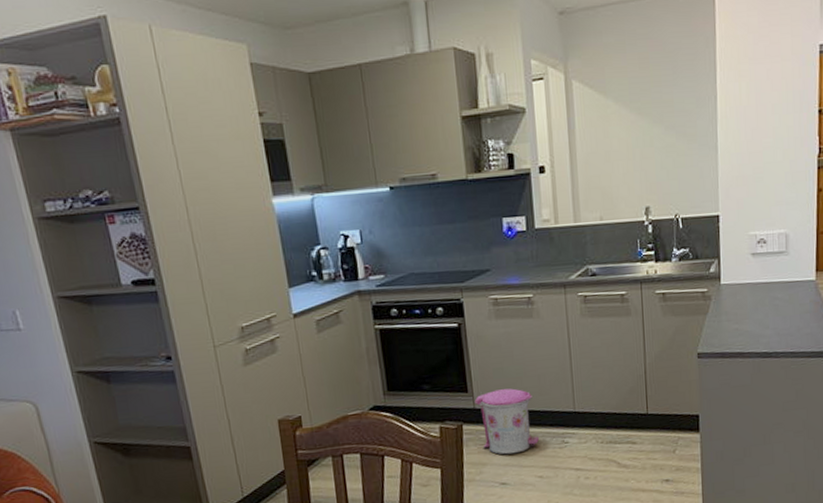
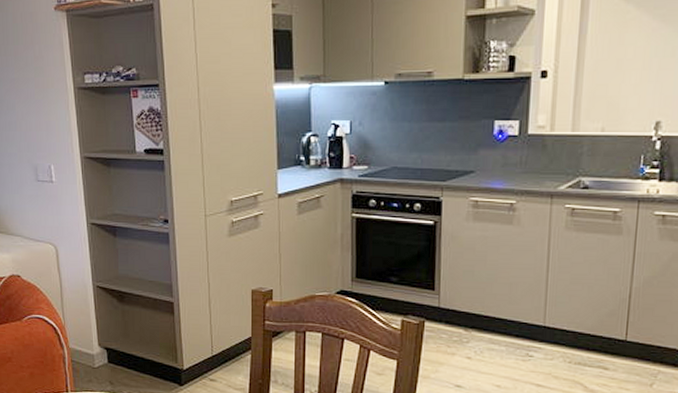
trash can: present [474,388,540,455] -> none [440,292,503,359]

